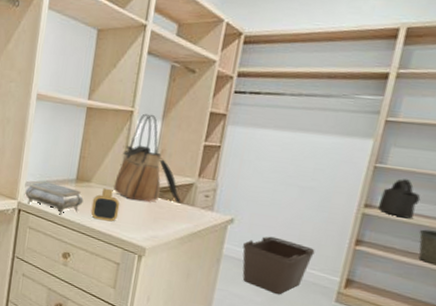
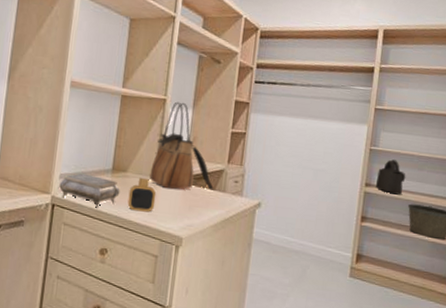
bicycle basket: present [242,236,315,295] -> none [270,218,330,275]

